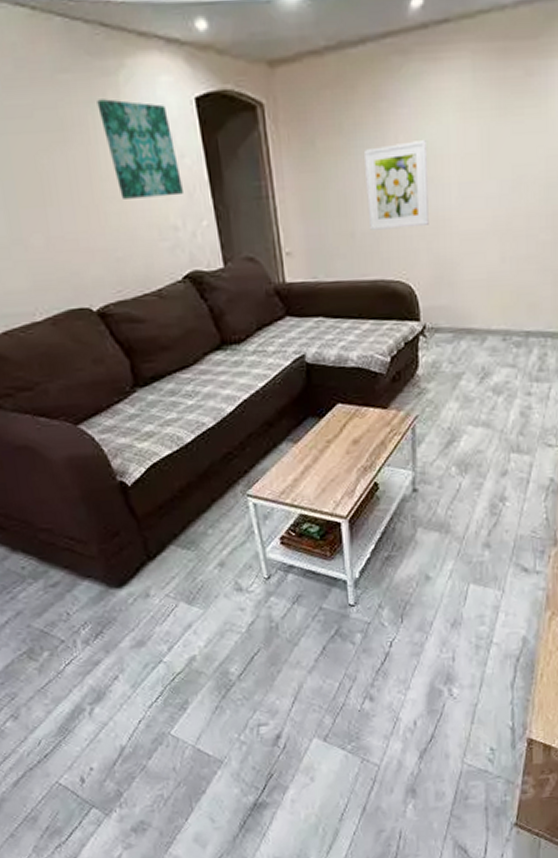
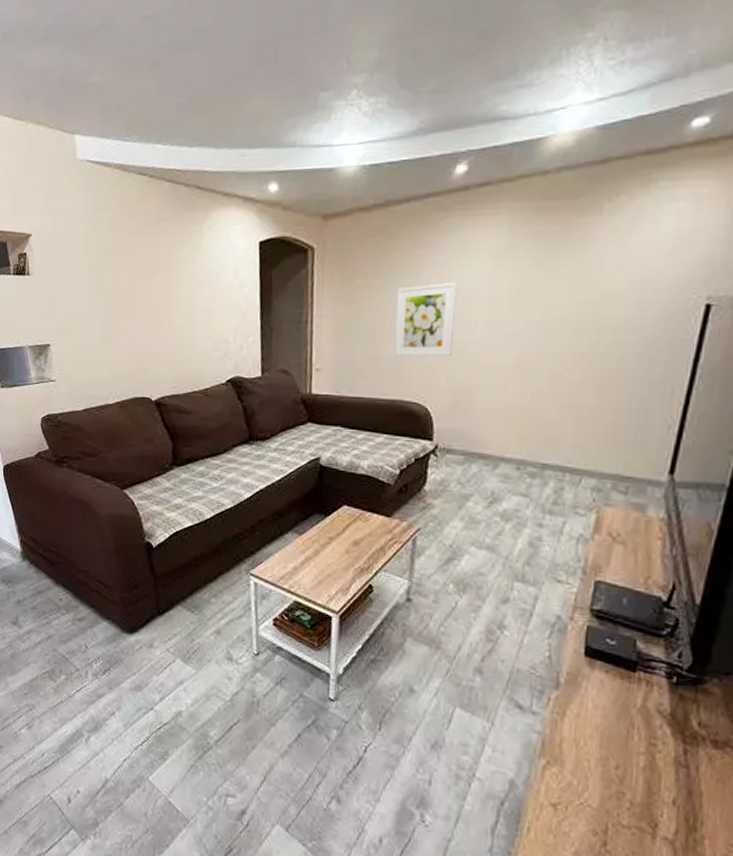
wall art: present [97,99,183,199] -> none [184,241,238,316]

